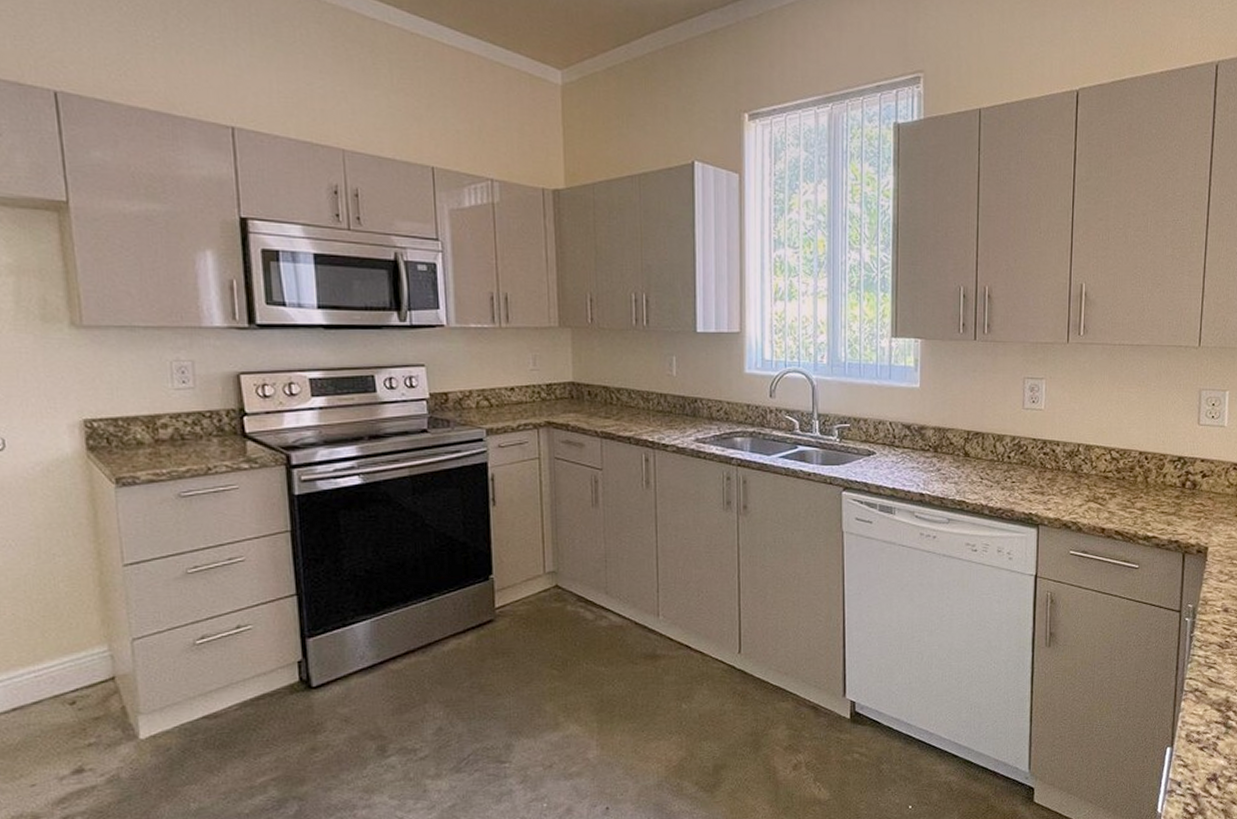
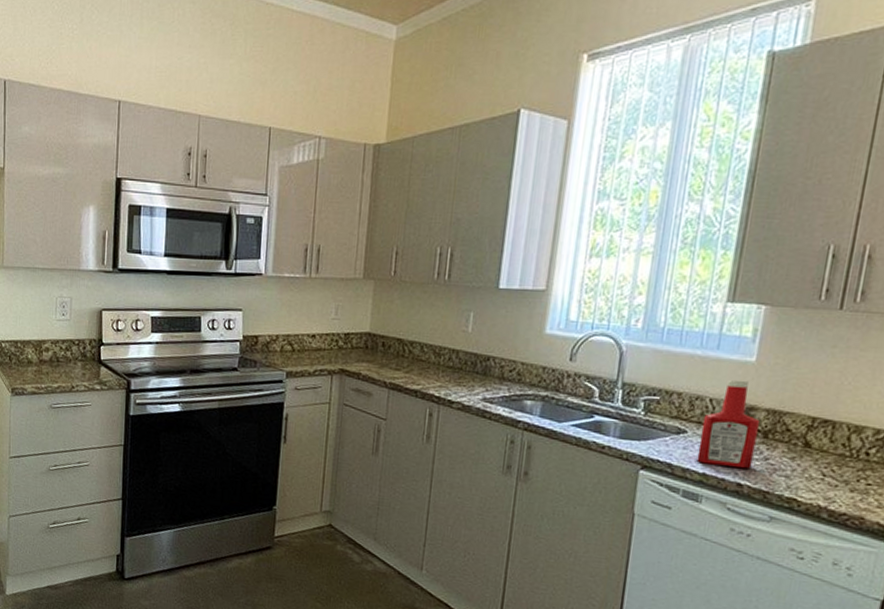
ketchup bottle: none [886,404,929,480] -> present [696,379,760,469]

